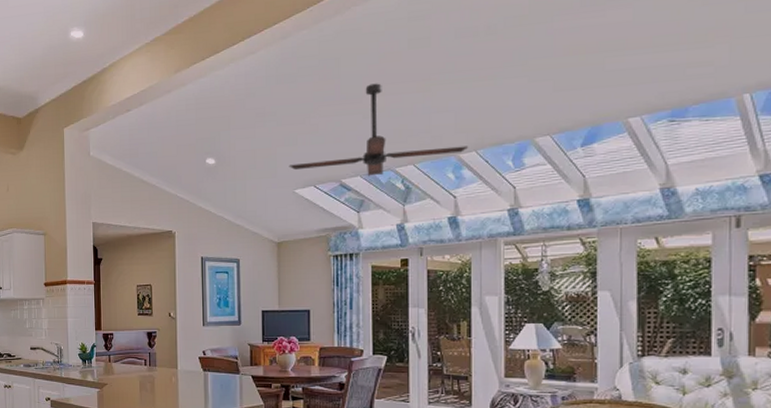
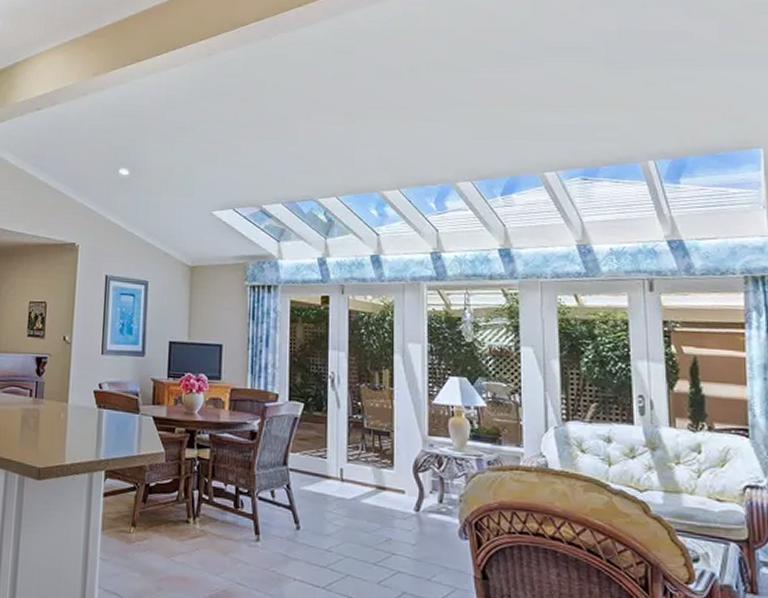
ceiling fan: present [289,83,469,176] -> none [207,110,392,205]

